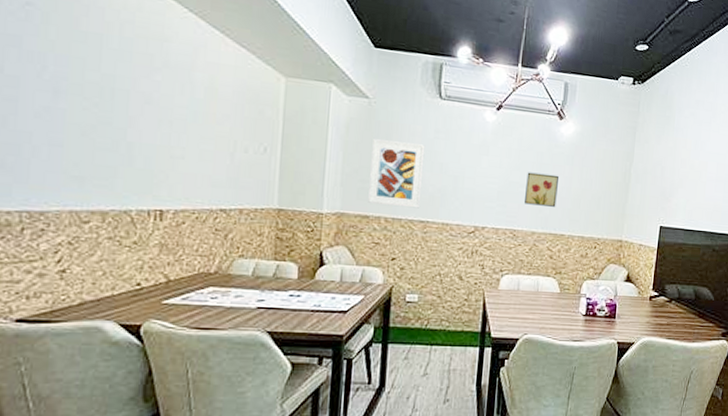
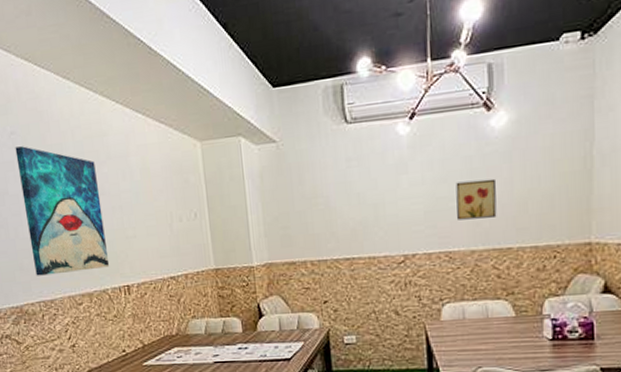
wall art: none [23,21,145,186] -> present [15,146,110,276]
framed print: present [368,138,426,209] -> none [287,177,343,249]

